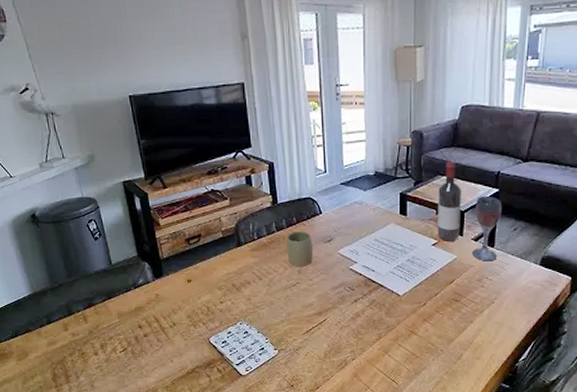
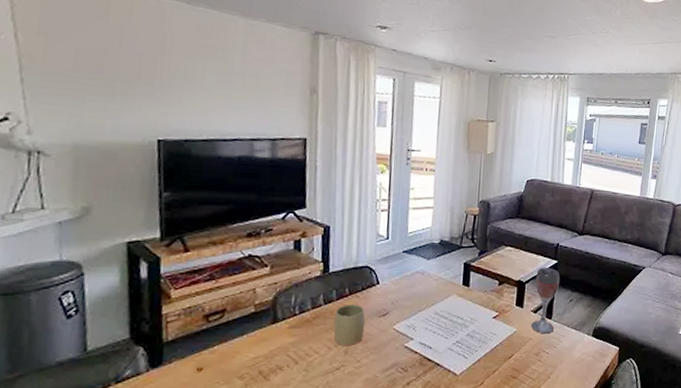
wine bottle: present [437,161,461,241] -> none [499,232,524,313]

